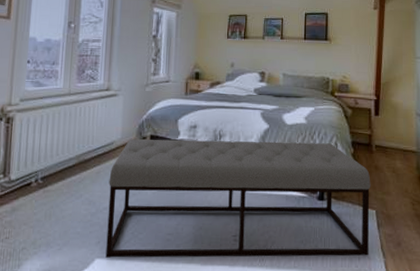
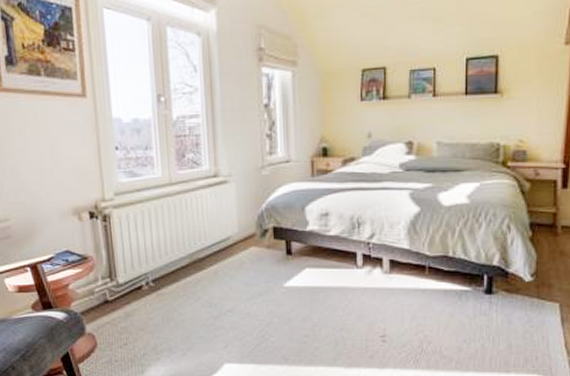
bench: present [105,139,371,258] -> none [229,226,554,362]

